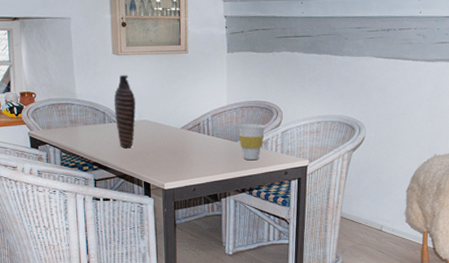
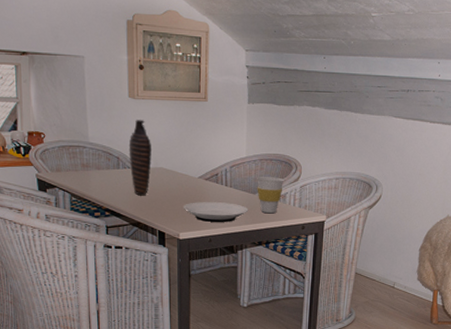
plate: none [167,150,231,171] -> present [183,201,249,222]

